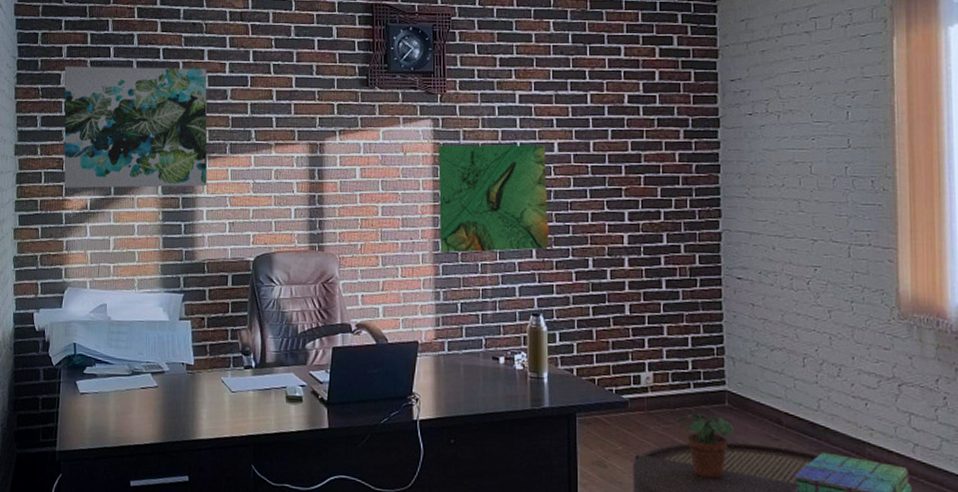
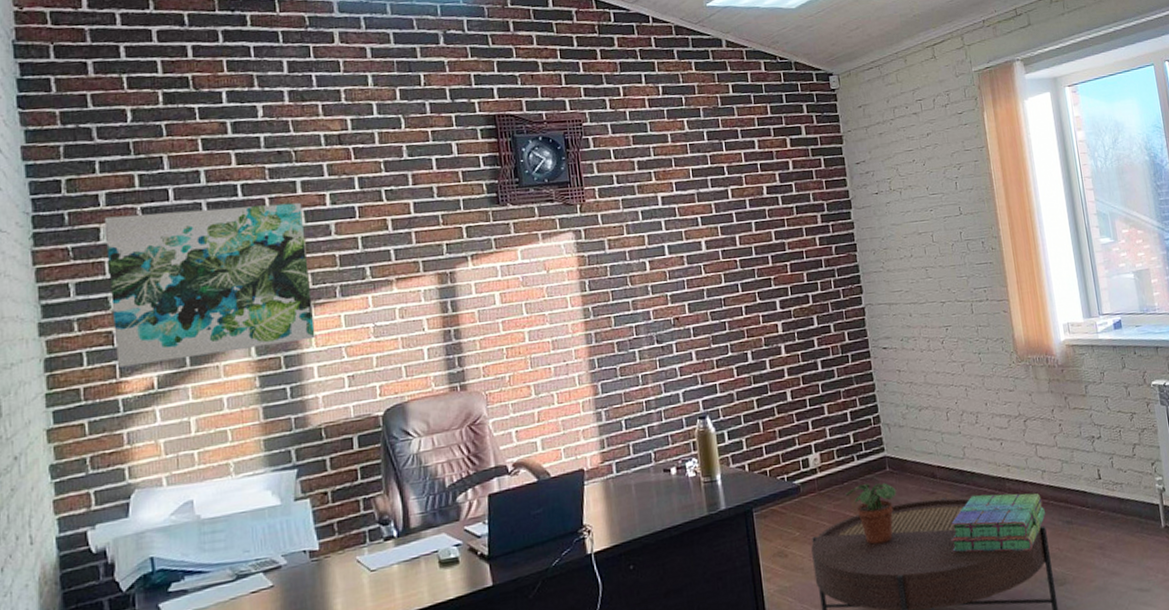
map: present [438,144,548,254] -> none [583,245,707,371]

